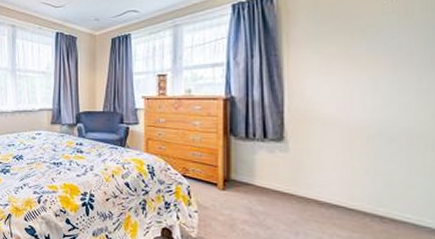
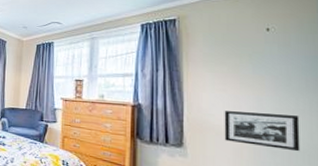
picture frame: none [332,97,423,138] -> present [224,111,300,152]

